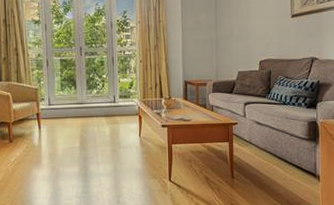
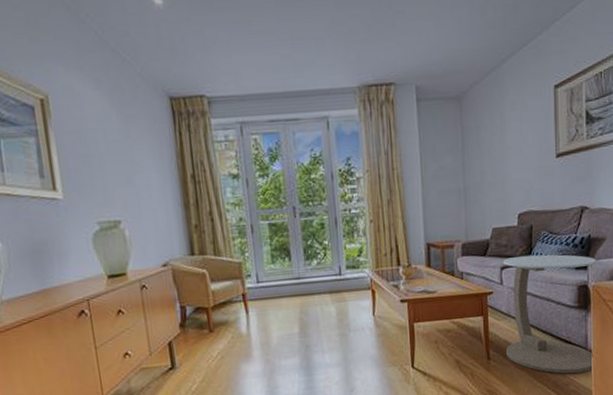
side table: none [247,94,325,195] -> present [503,254,597,374]

